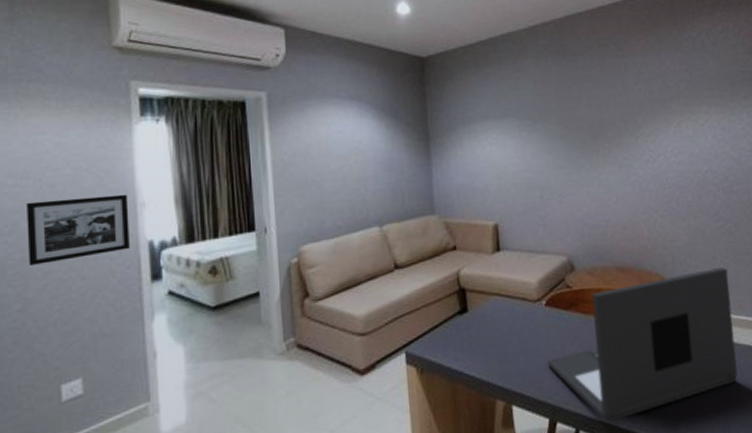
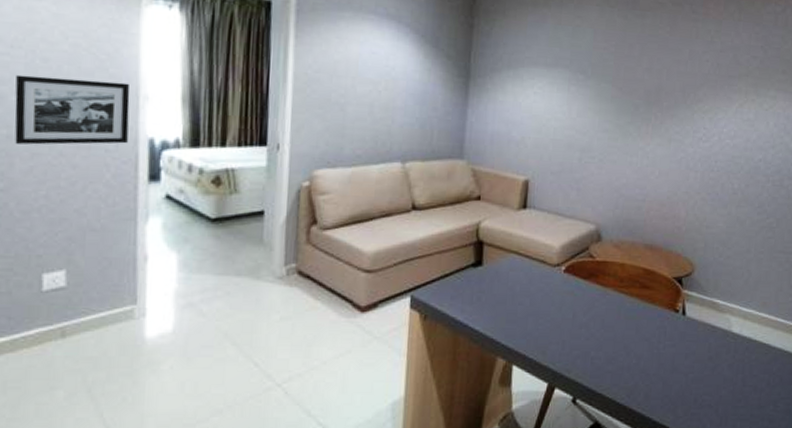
laptop: present [548,267,738,423] -> none [556,261,759,396]

